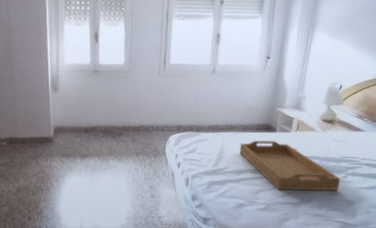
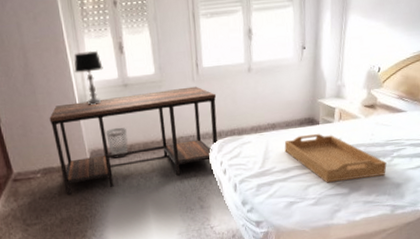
desk: none [22,80,180,166] -> present [49,86,218,196]
table lamp: none [51,36,78,85] -> present [74,50,103,105]
wastebasket: none [71,109,91,138] -> present [105,127,129,158]

